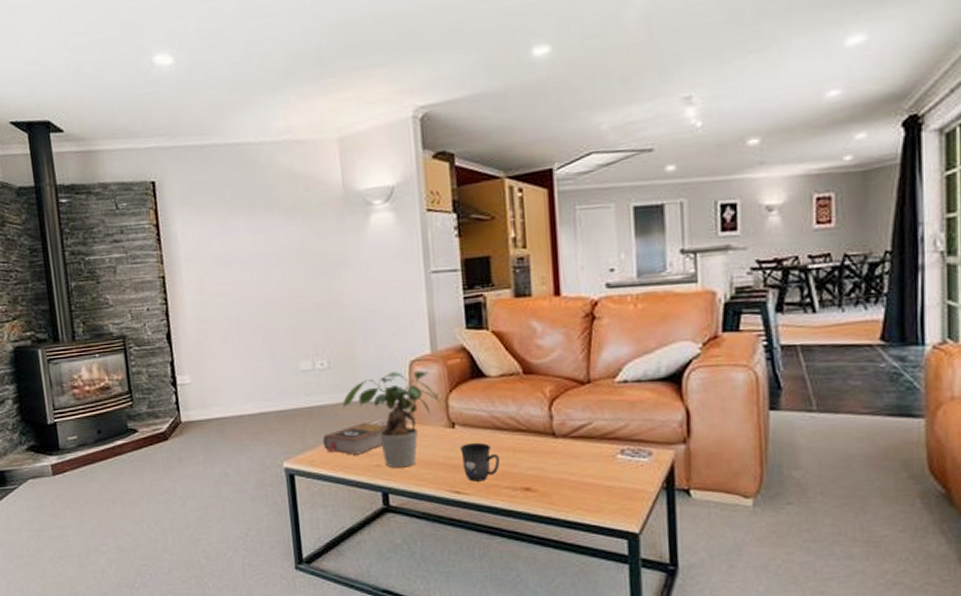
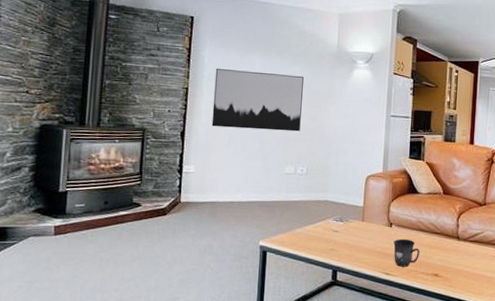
wall art: none [192,235,311,322] -> present [211,69,304,132]
book: present [323,422,387,455] -> none [293,216,343,240]
potted plant: present [343,370,440,468] -> none [313,182,384,253]

